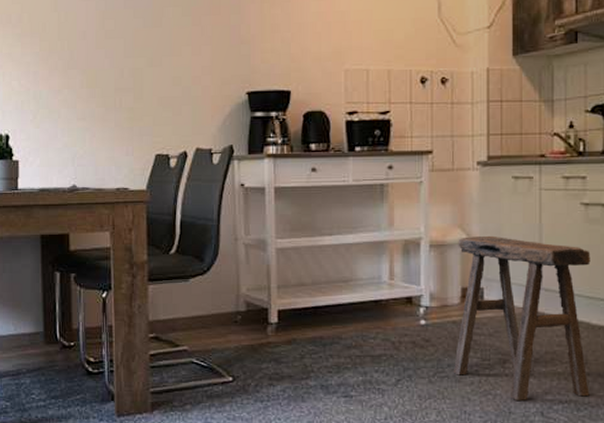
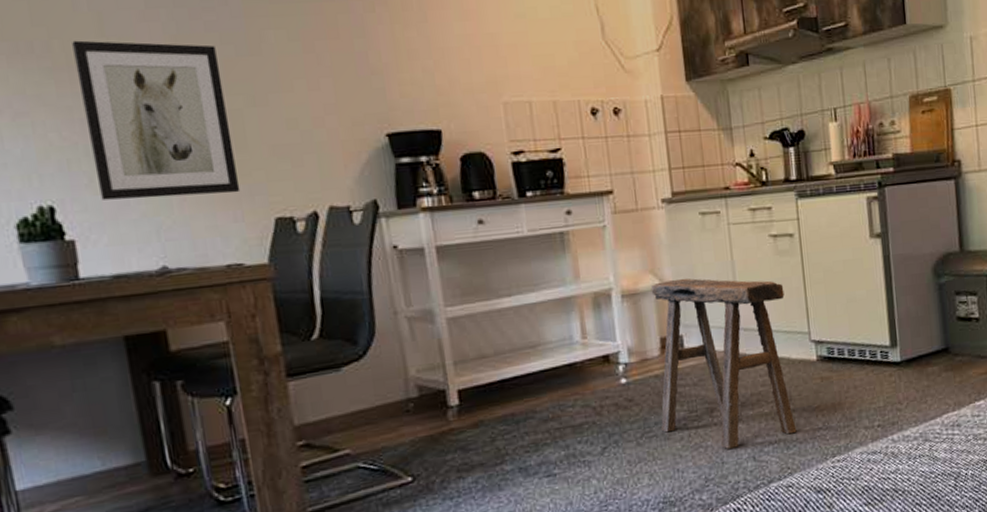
wall art: none [36,14,134,133] -> present [72,40,241,200]

